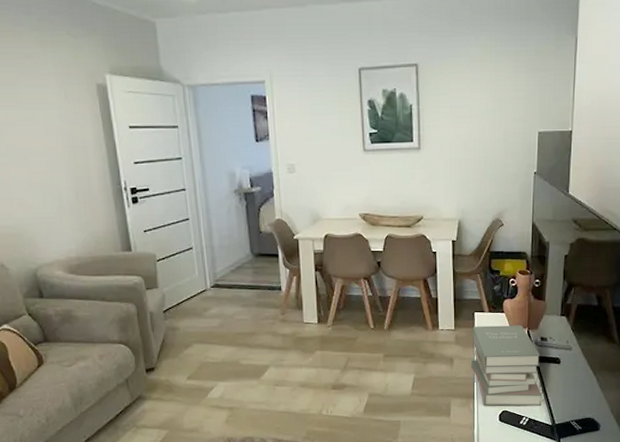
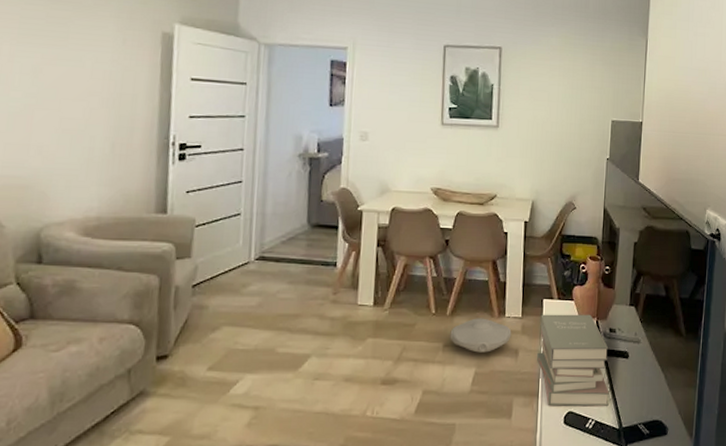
robot vacuum: none [389,331,446,361] -> present [450,318,512,353]

